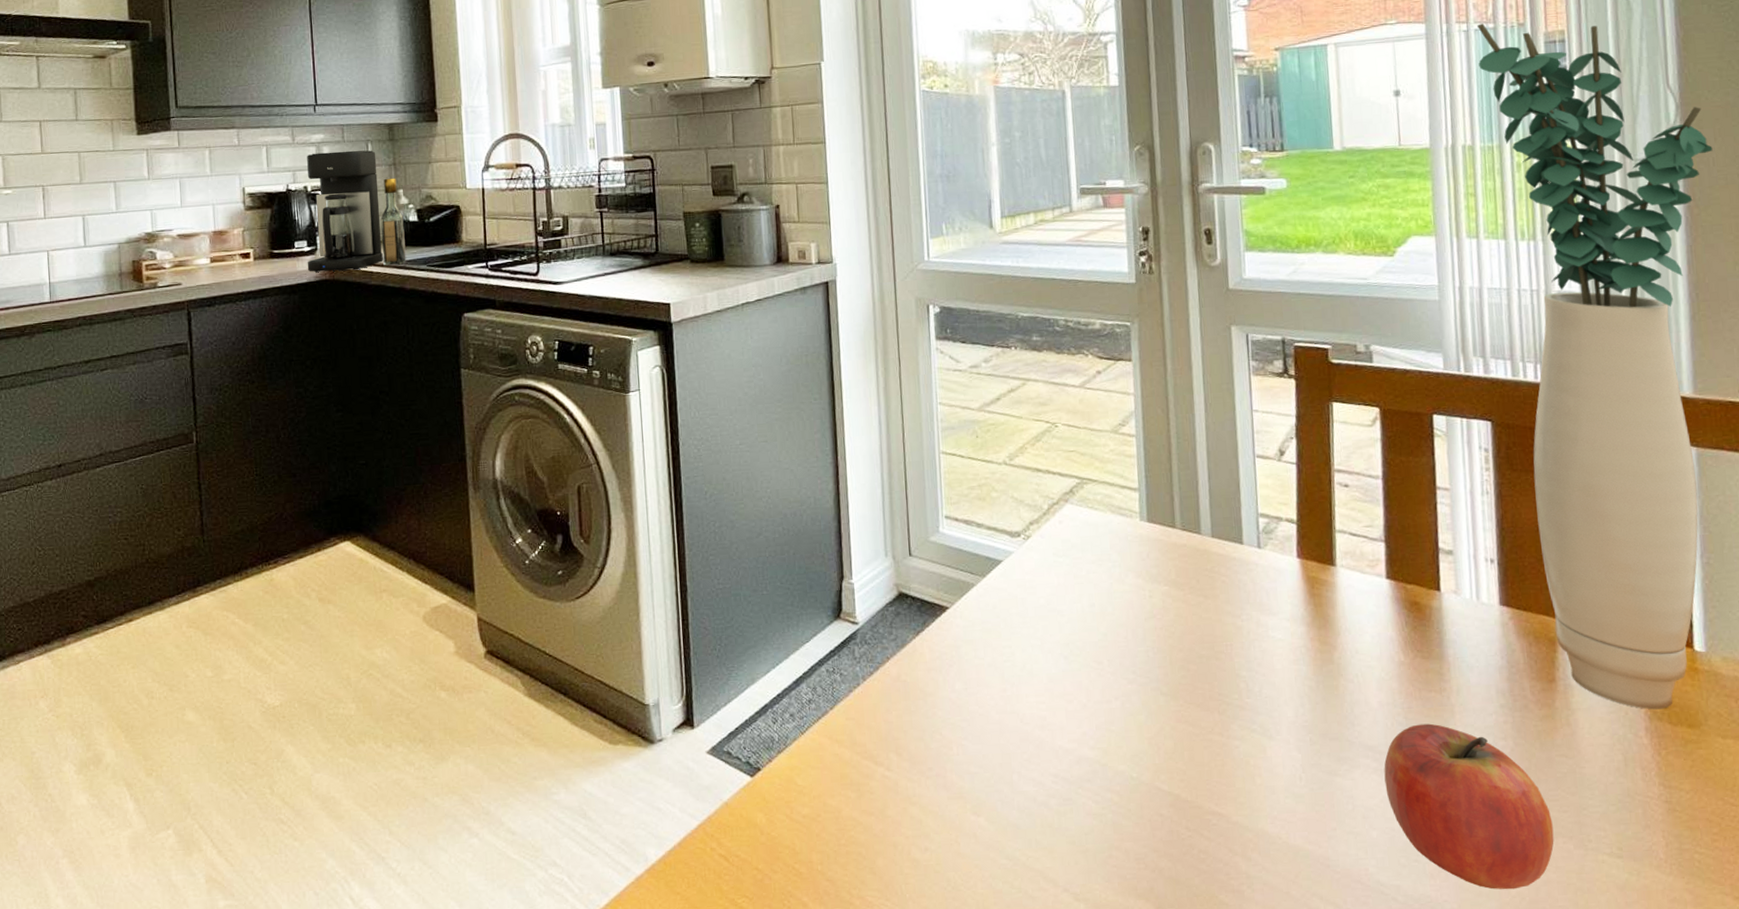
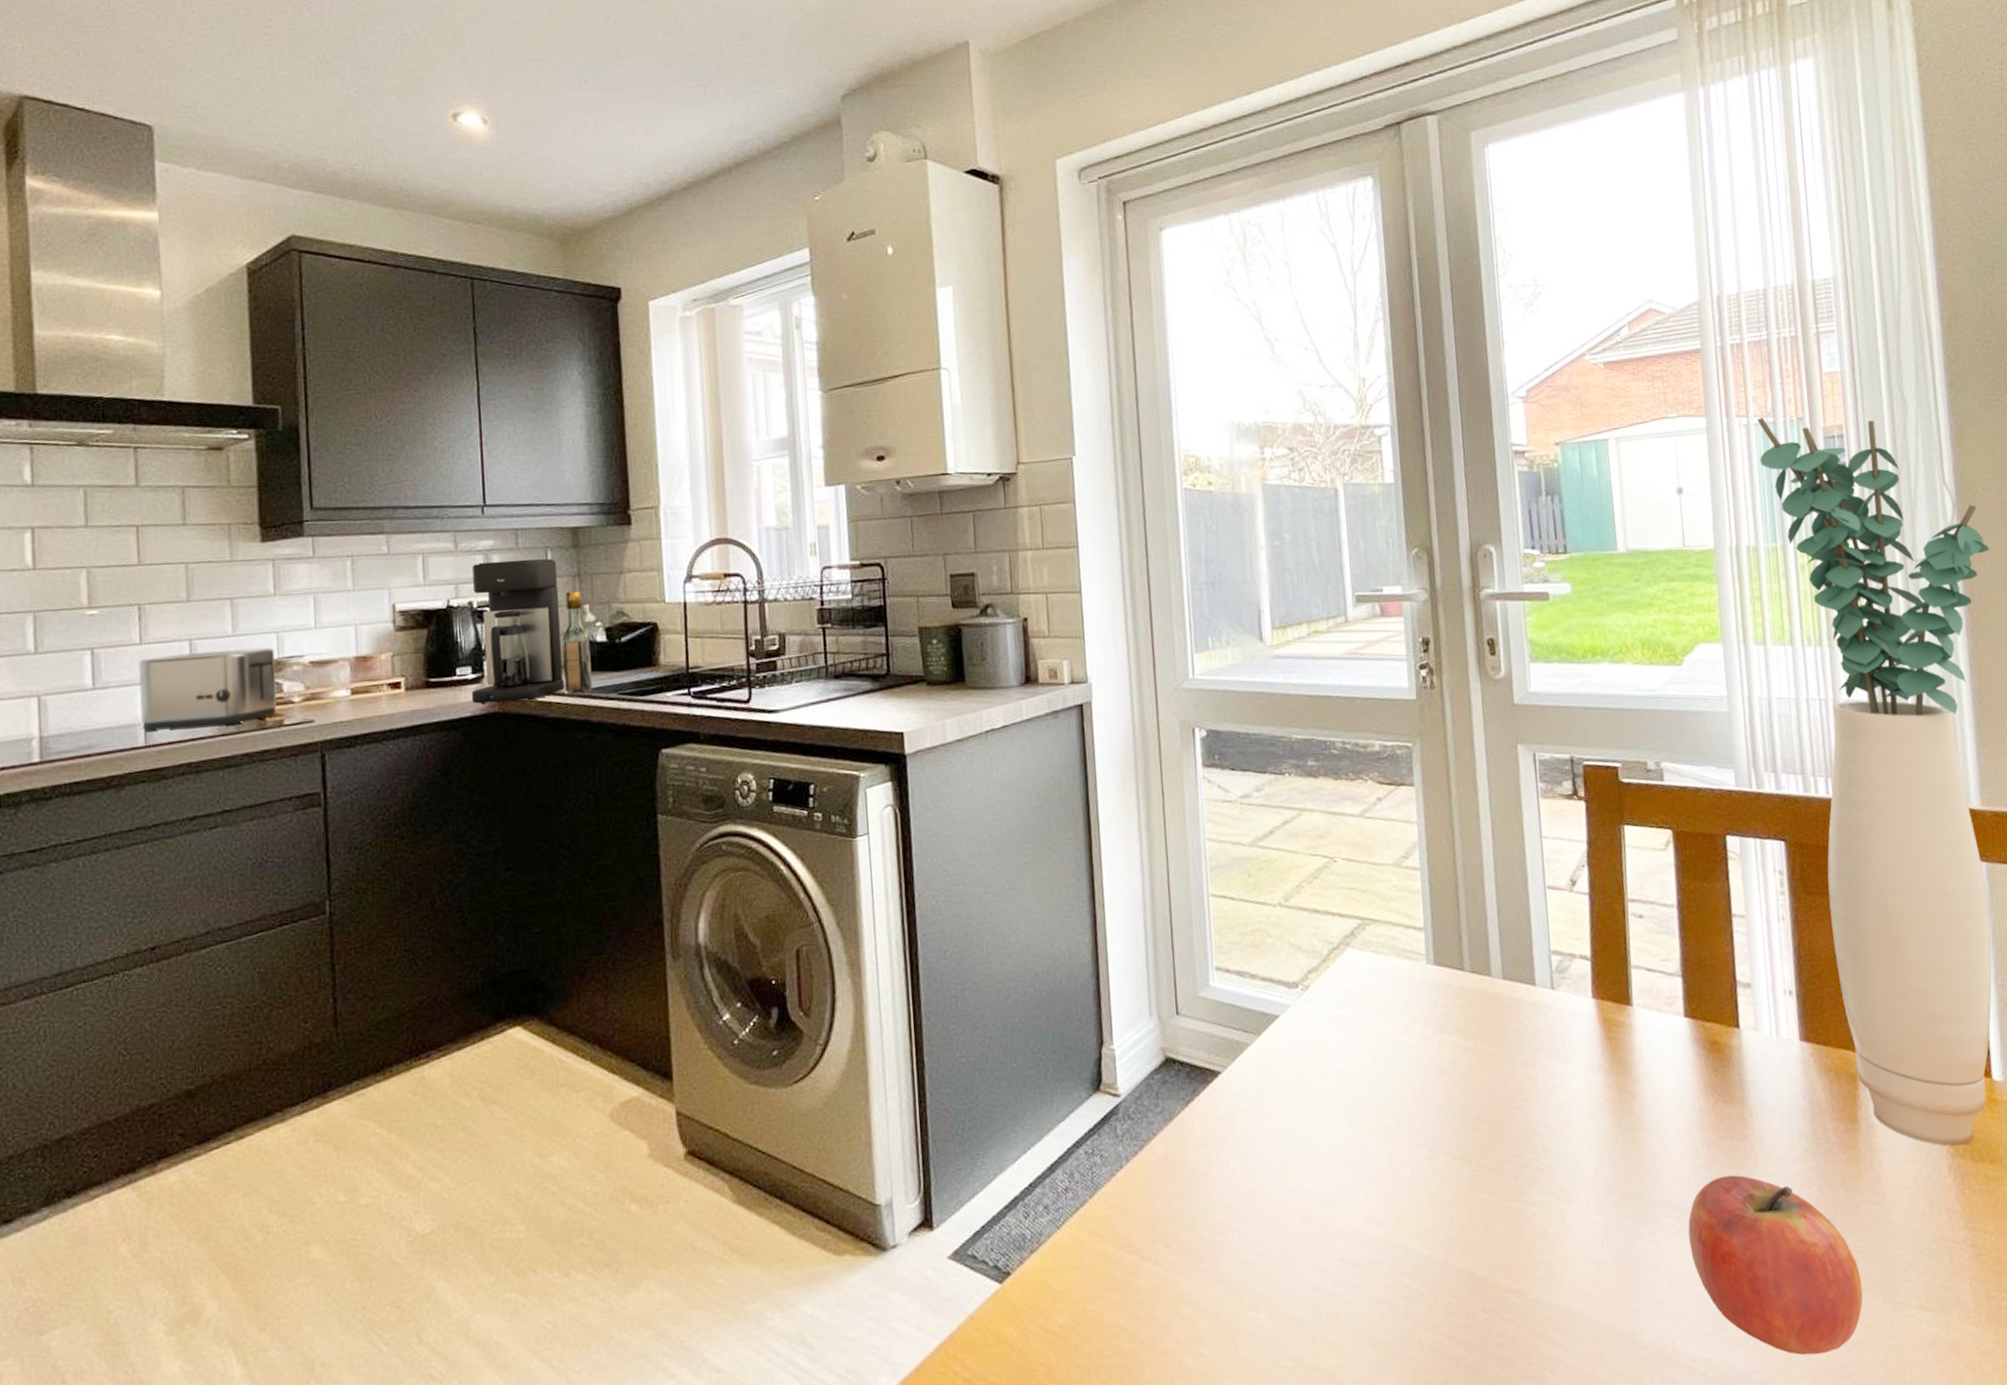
toaster: none [44,222,153,290] -> present [139,647,278,731]

